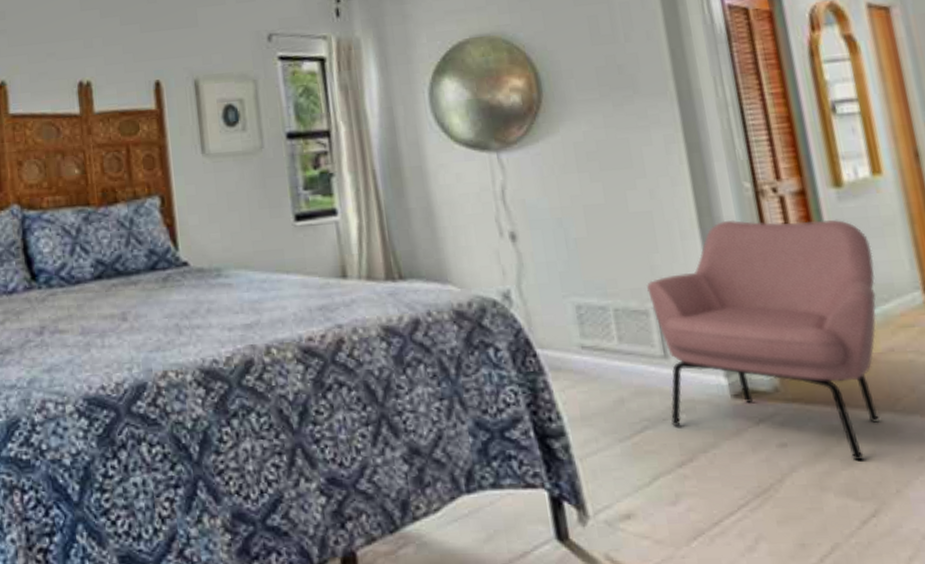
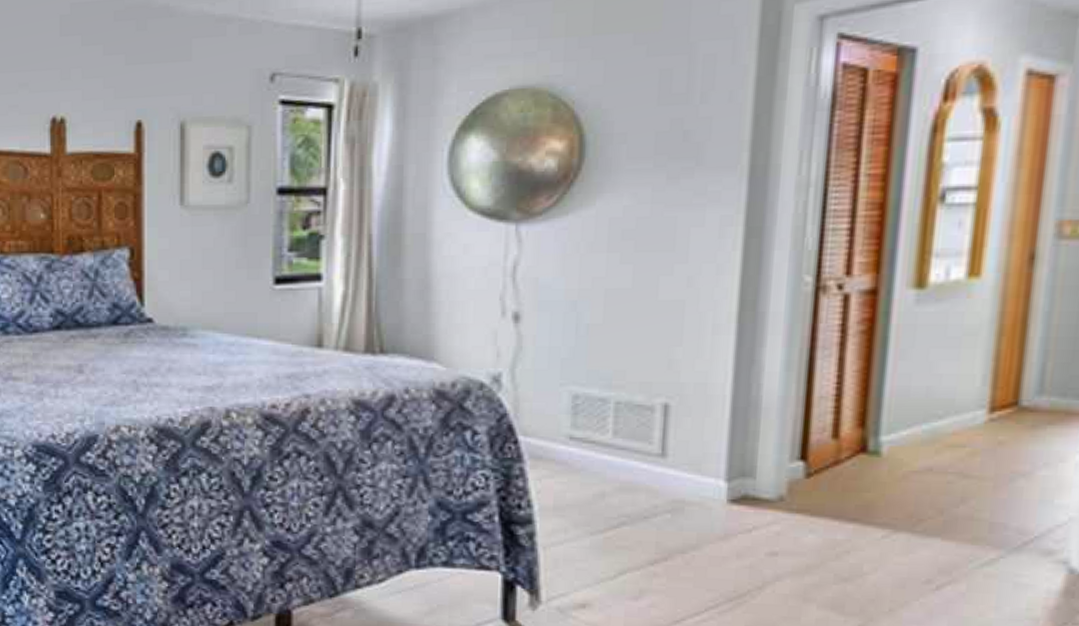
armchair: present [647,219,880,461] -> none [652,316,941,578]

